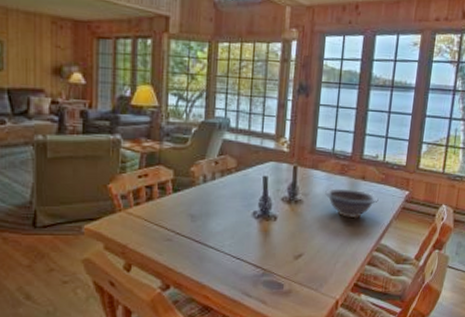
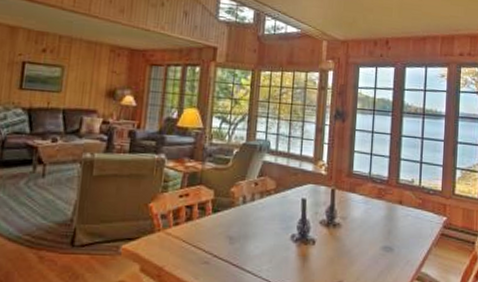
decorative bowl: present [325,188,379,219] -> none [363,212,417,245]

